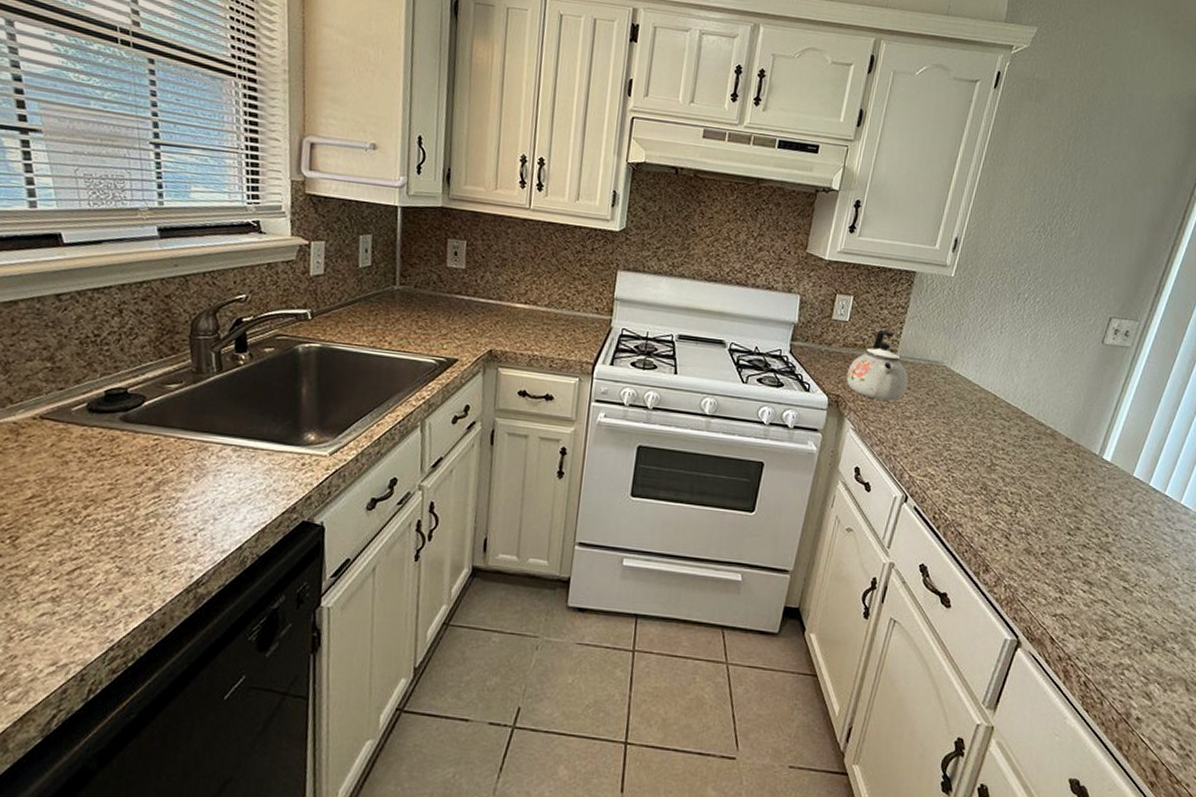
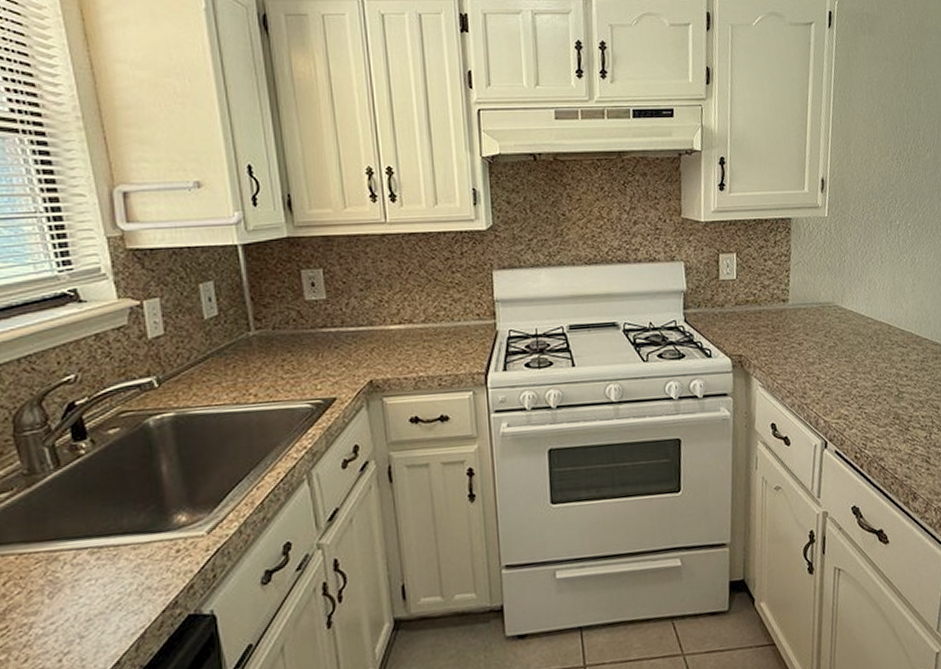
kettle: present [846,329,908,401] -> none [744,281,806,352]

